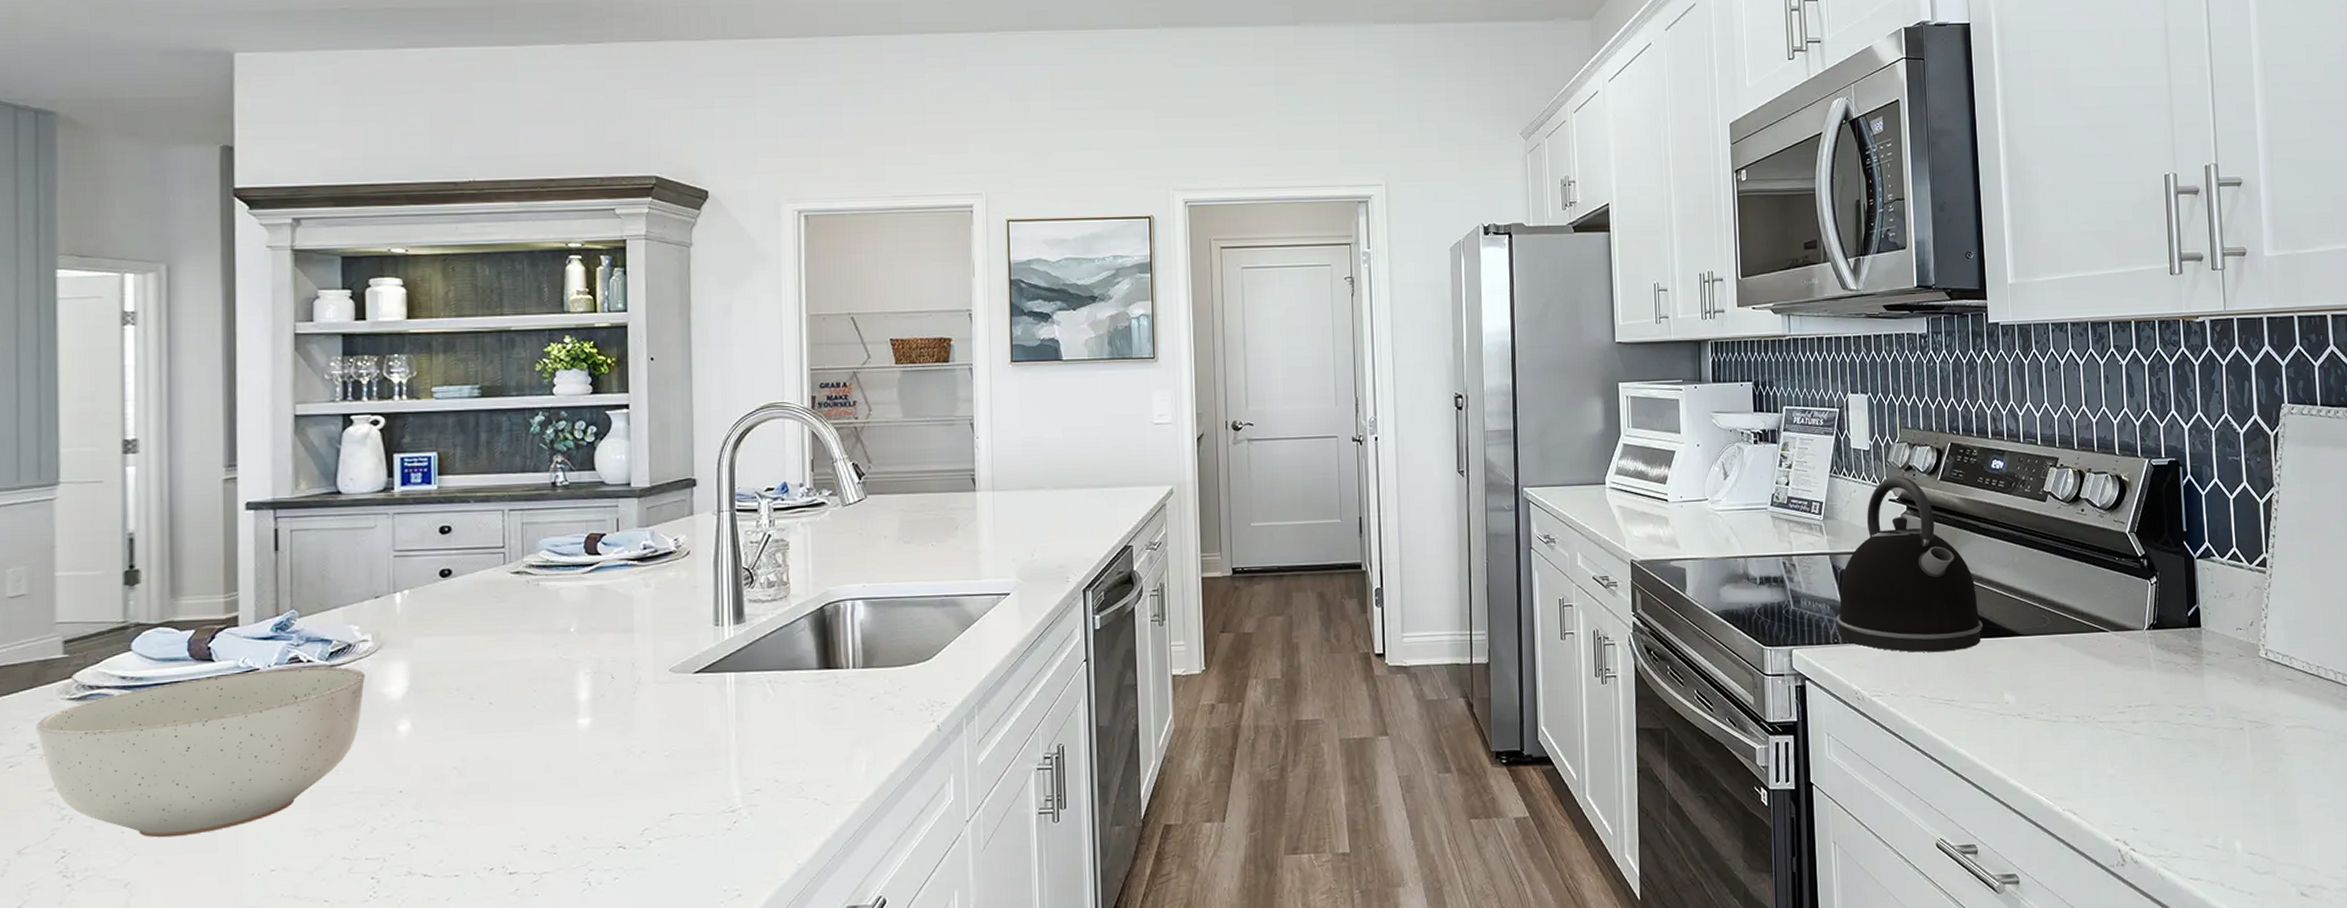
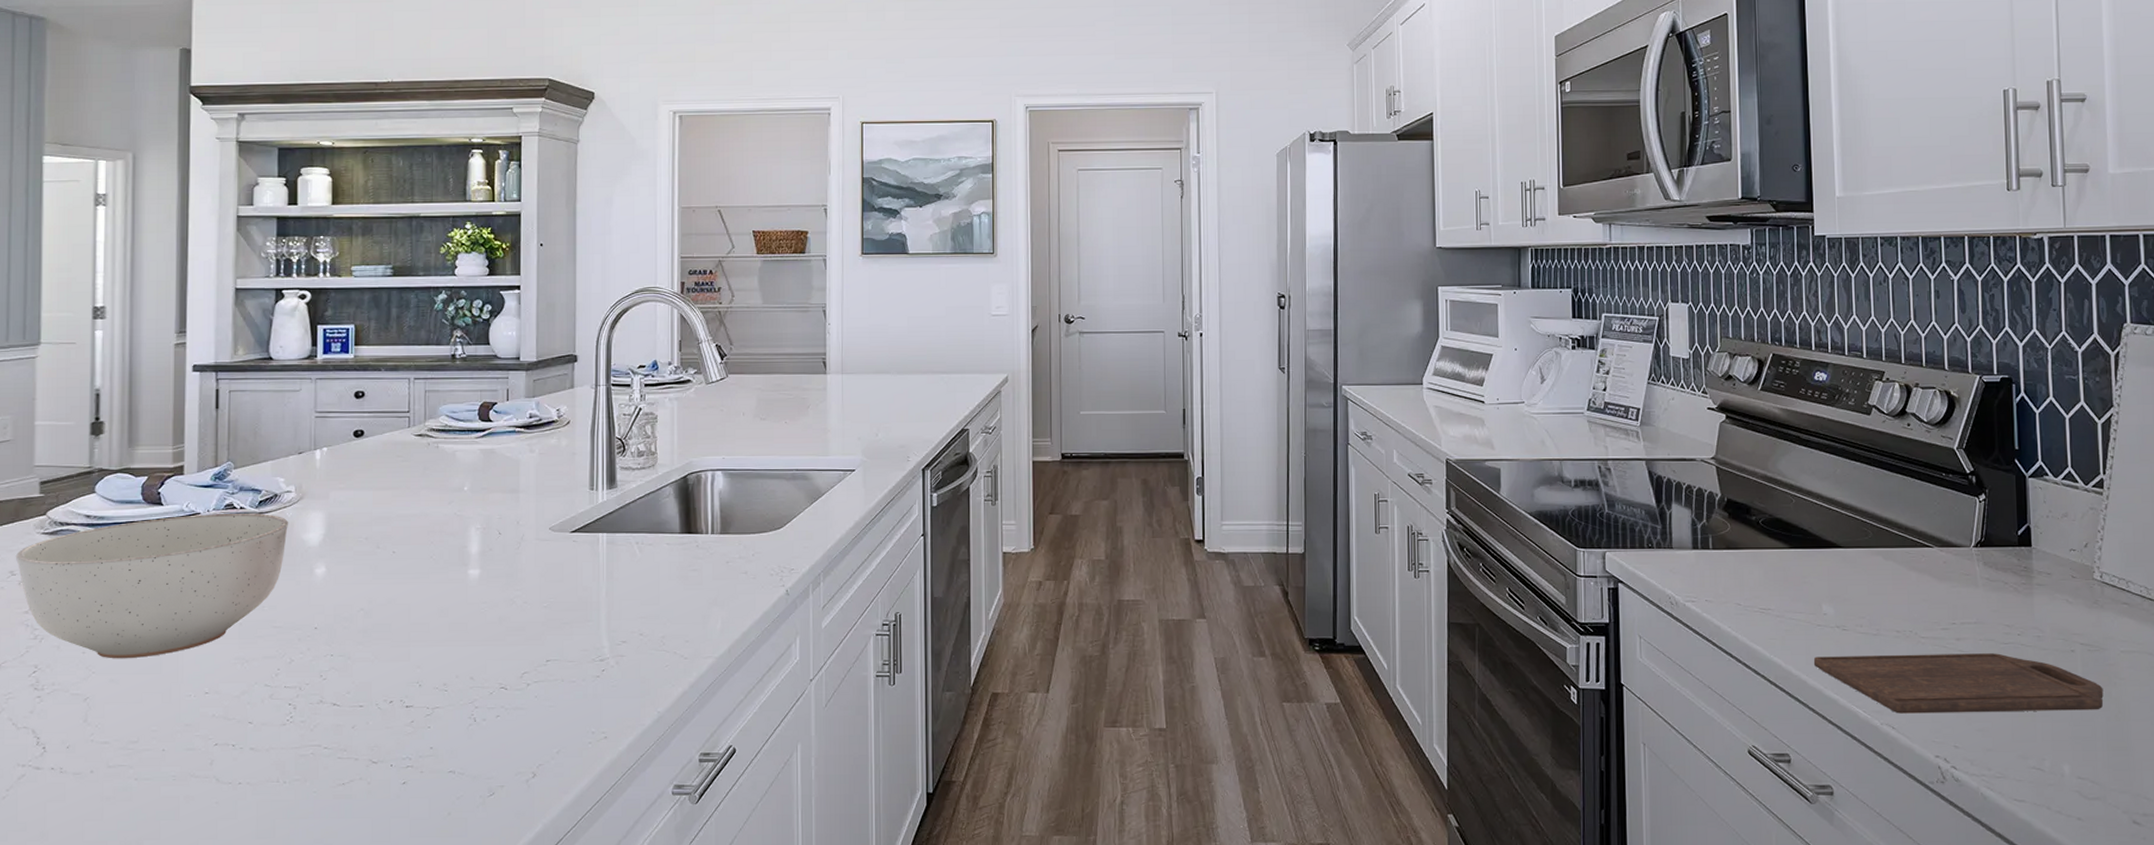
kettle: present [1836,476,1983,653] -> none [1651,385,1802,561]
cutting board: none [1997,734,2271,799] -> present [1813,653,2104,714]

